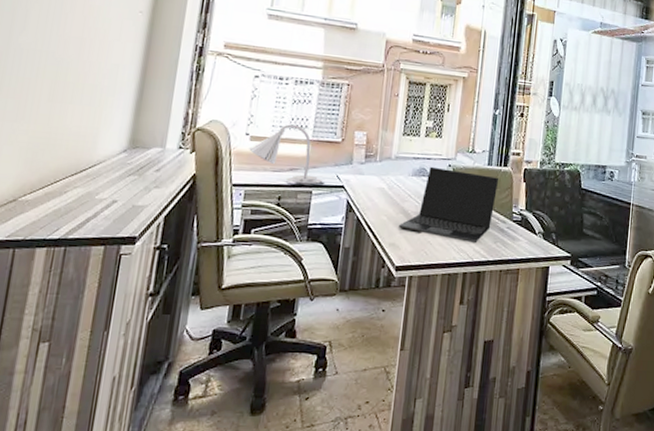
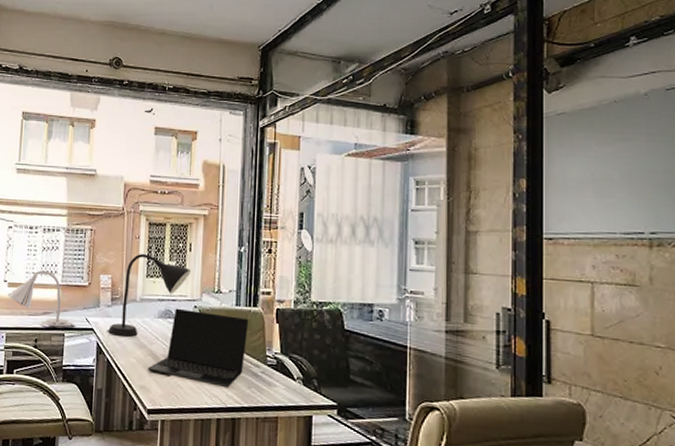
desk lamp: none [357,111,448,196] -> present [106,253,192,338]

